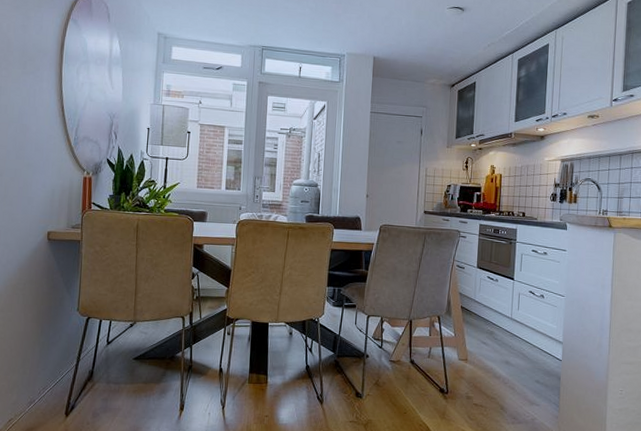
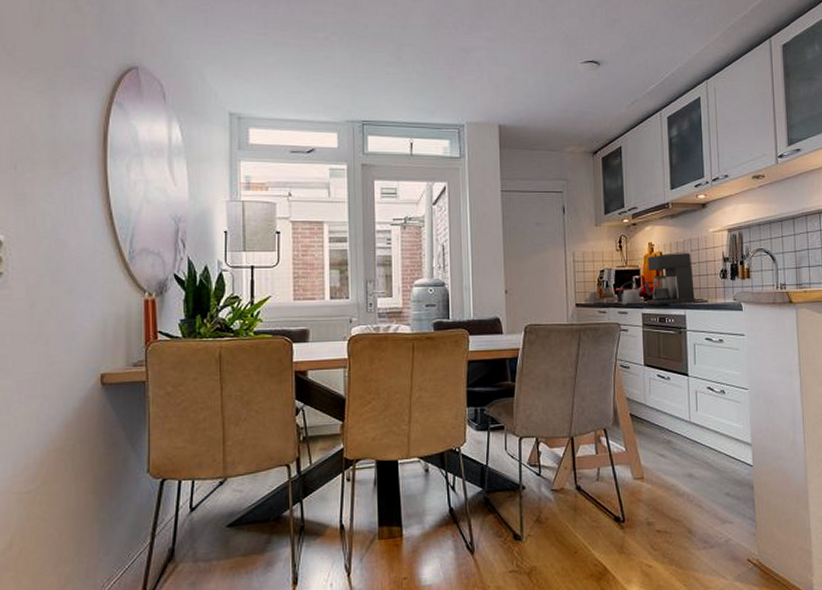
kettle: none [461,195,483,216] -> present [618,280,643,305]
coffee maker: none [484,176,527,220] -> present [645,253,695,306]

